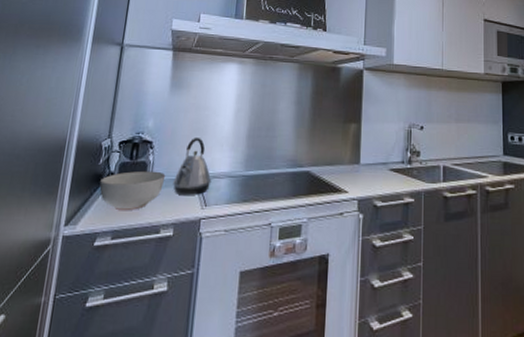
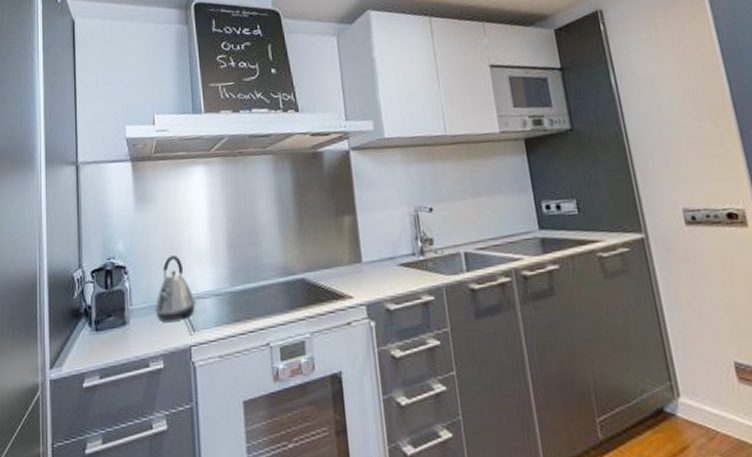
bowl: present [99,170,166,211] -> none [77,298,146,347]

